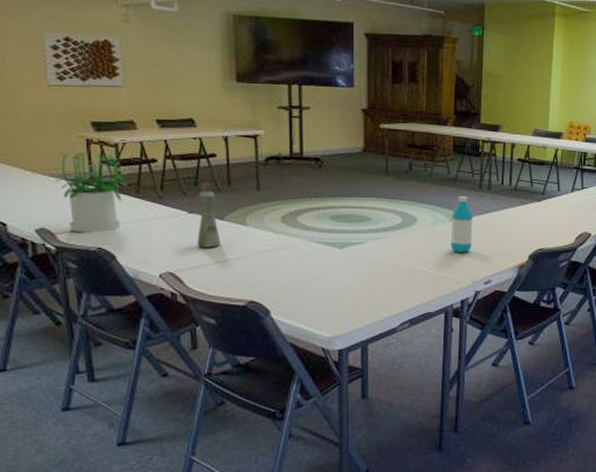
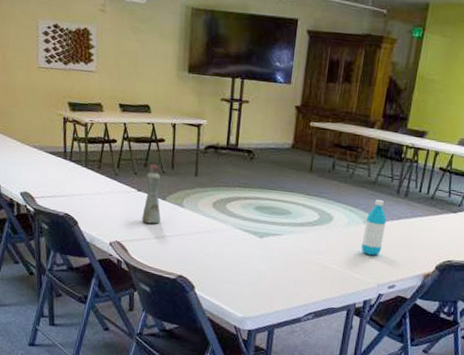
potted plant: present [54,152,127,233] -> none [37,128,92,200]

